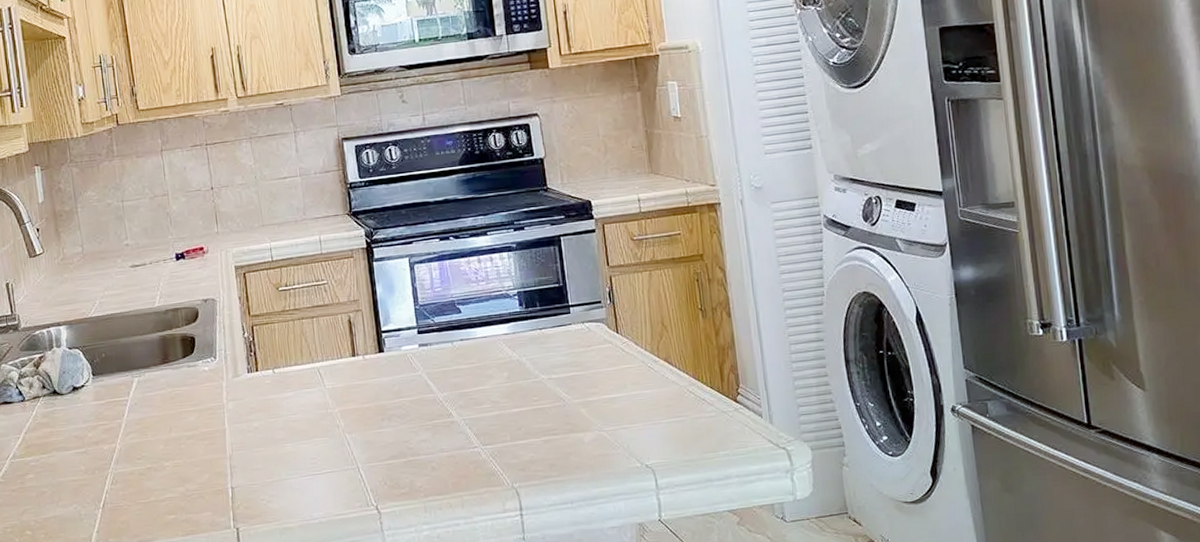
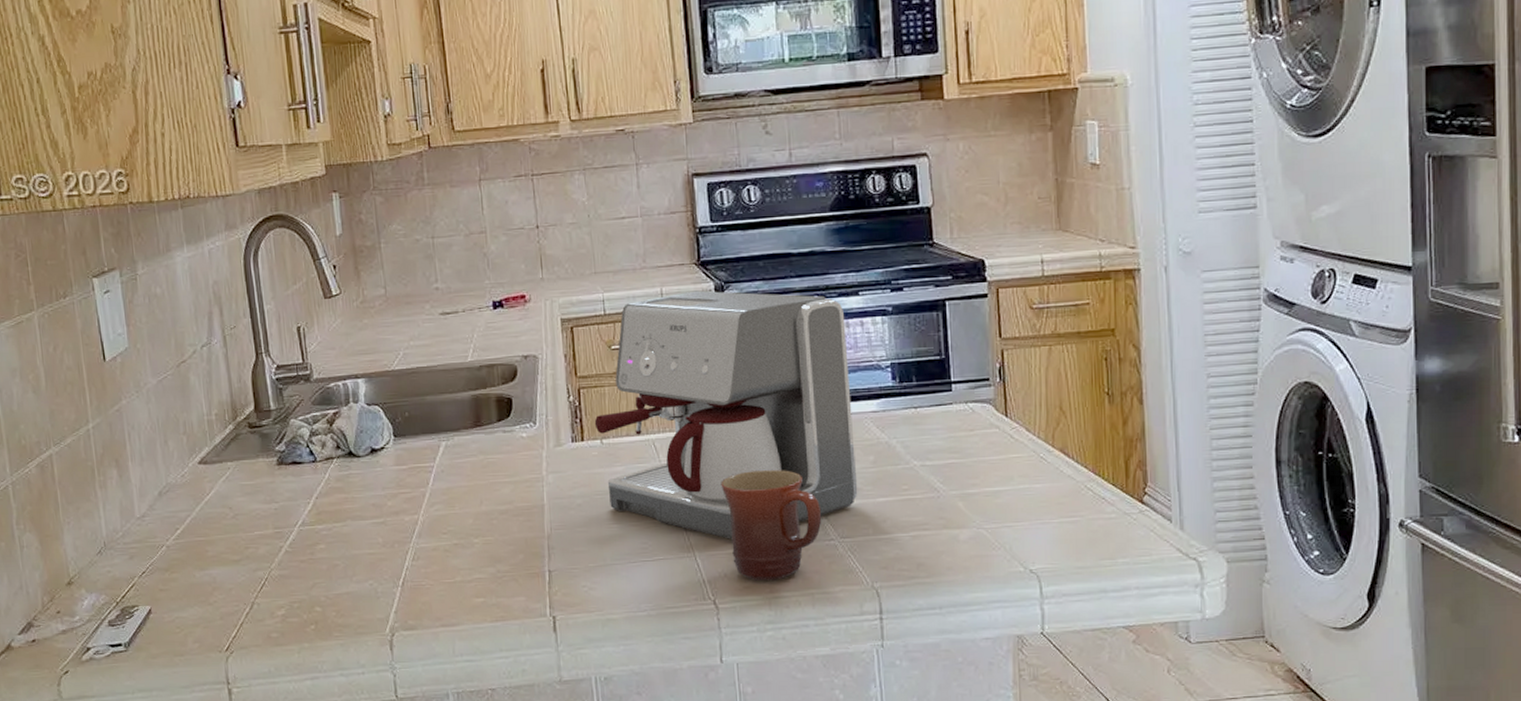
coffee maker: none [266,236,496,452] -> present [594,290,858,539]
mug: none [377,388,466,487] -> present [720,469,822,581]

